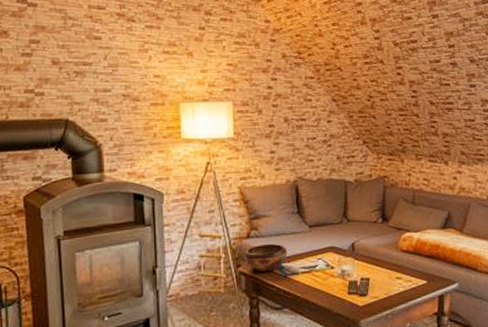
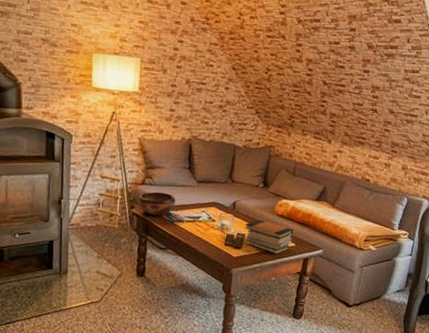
book stack: none [368,259,423,296] -> present [245,219,294,254]

